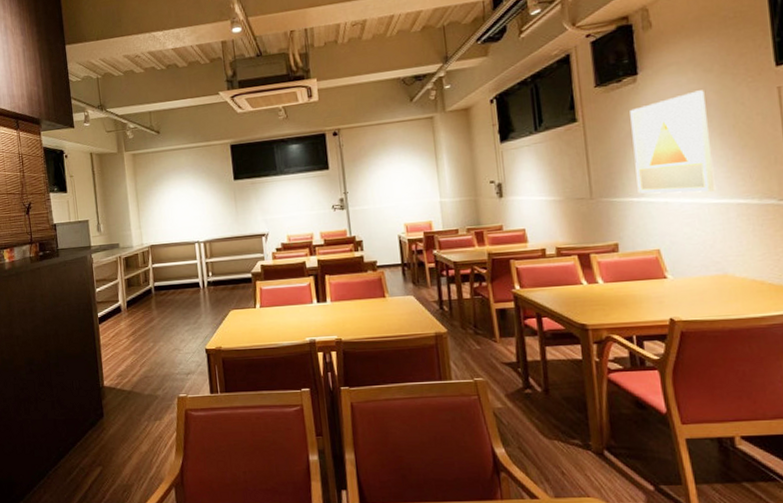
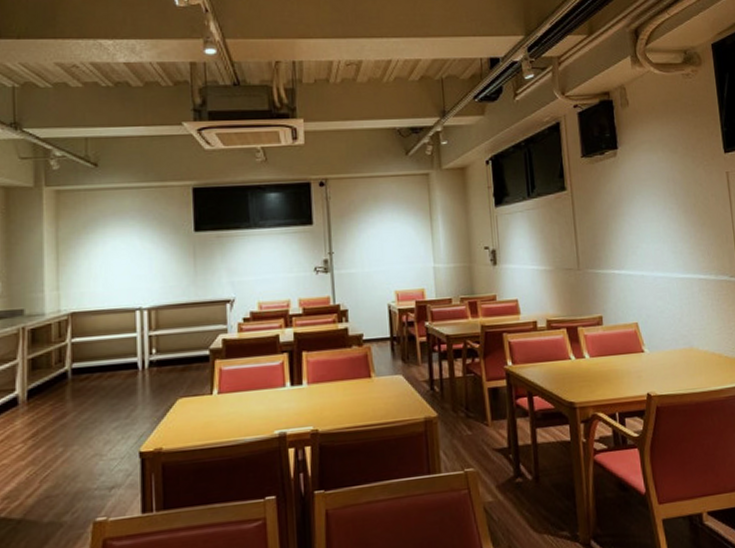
wall art: present [630,90,716,194] -> none [611,169,682,267]

